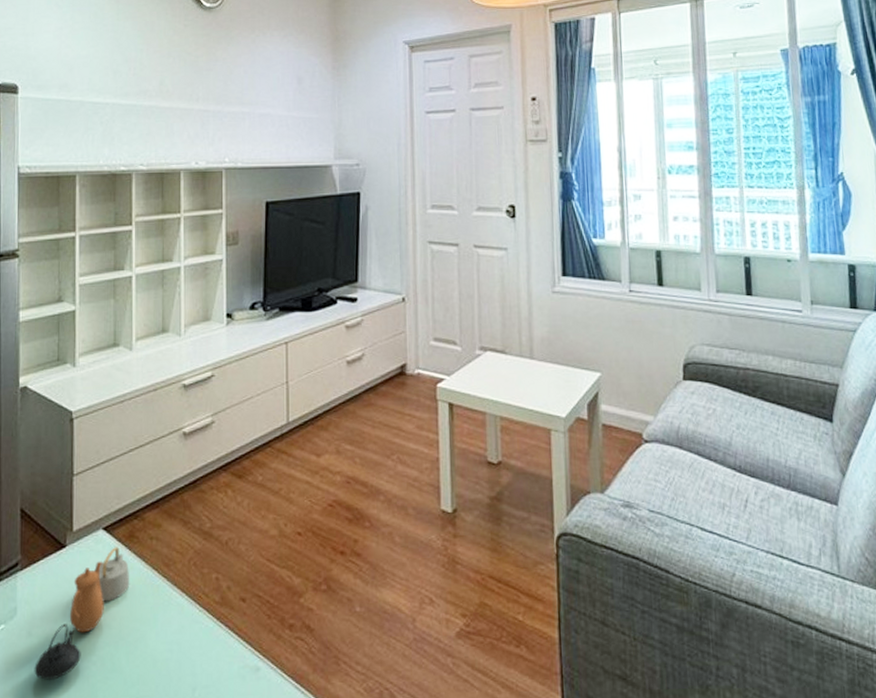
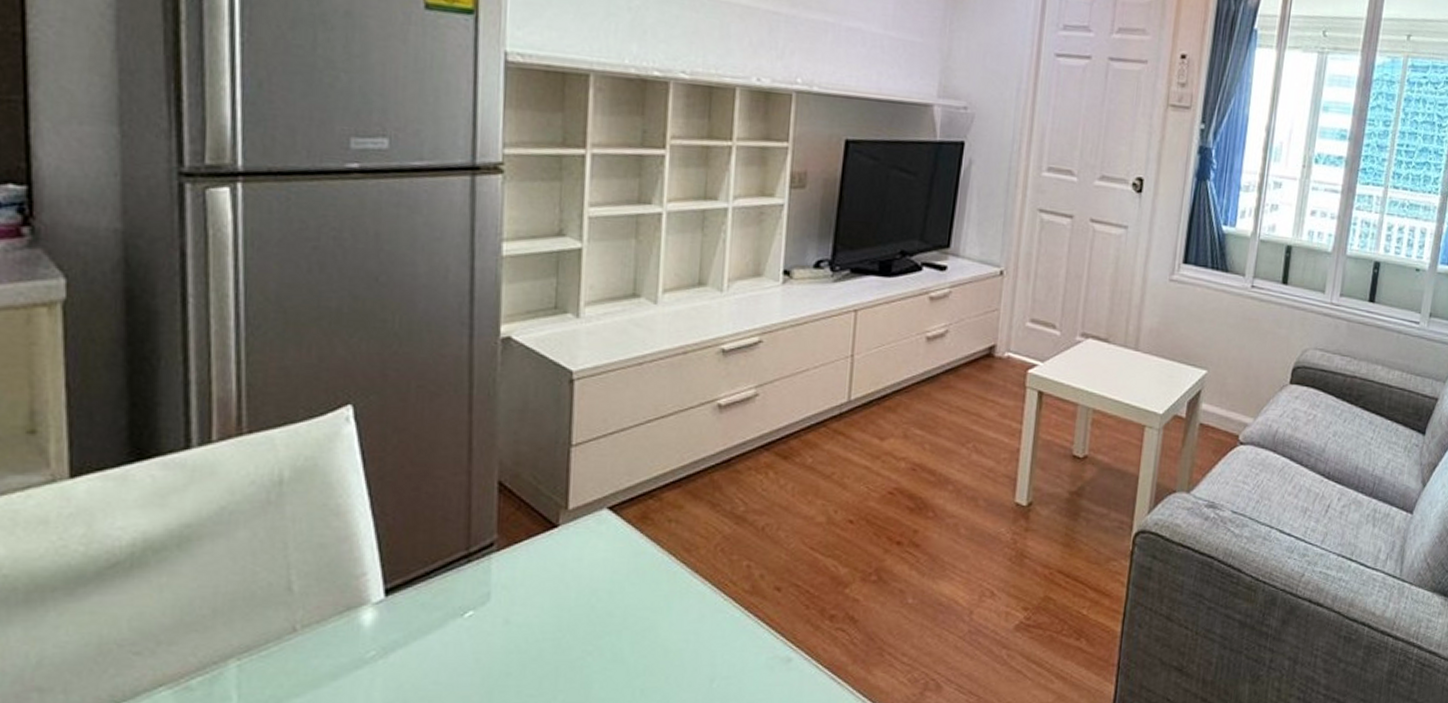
teapot: present [34,547,130,680] -> none [511,529,640,671]

